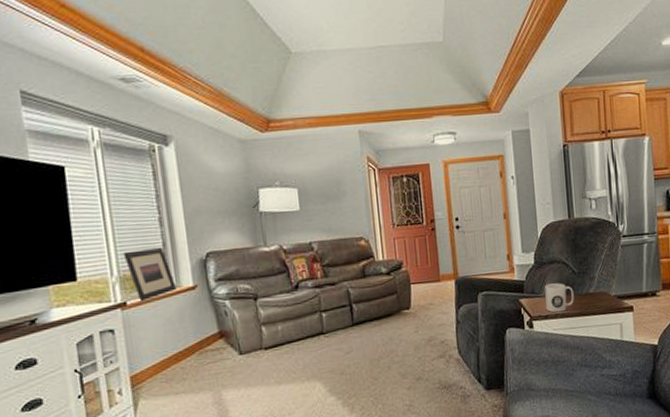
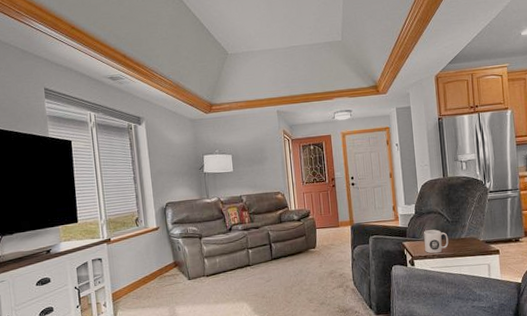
picture frame: present [123,246,177,302] -> none [109,198,145,239]

